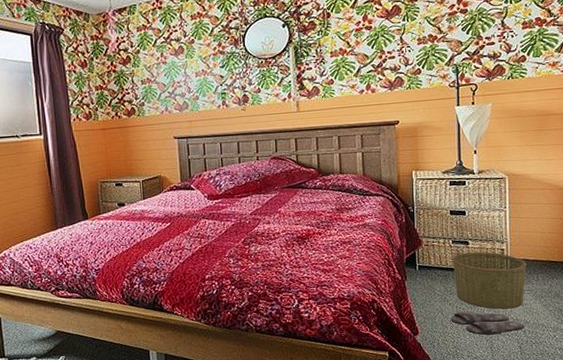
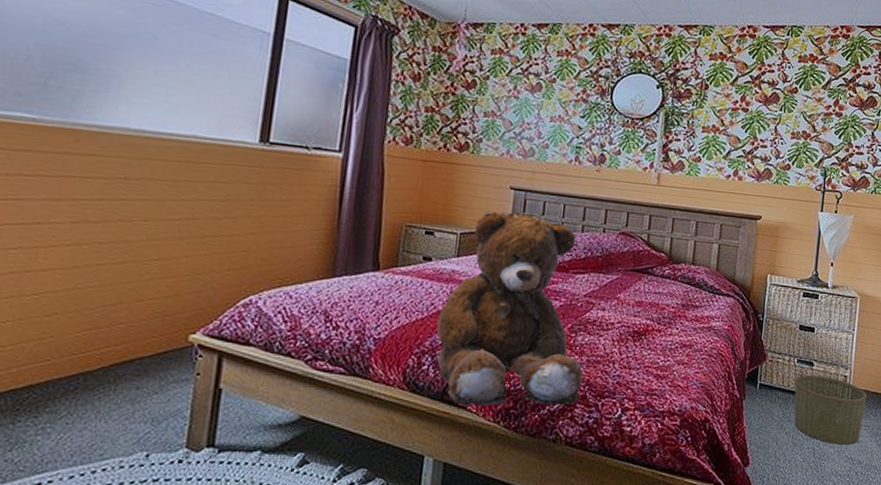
teddy bear: none [138,155,261,311] -> present [437,212,584,407]
slippers: present [451,311,524,335] -> none [785,442,857,474]

